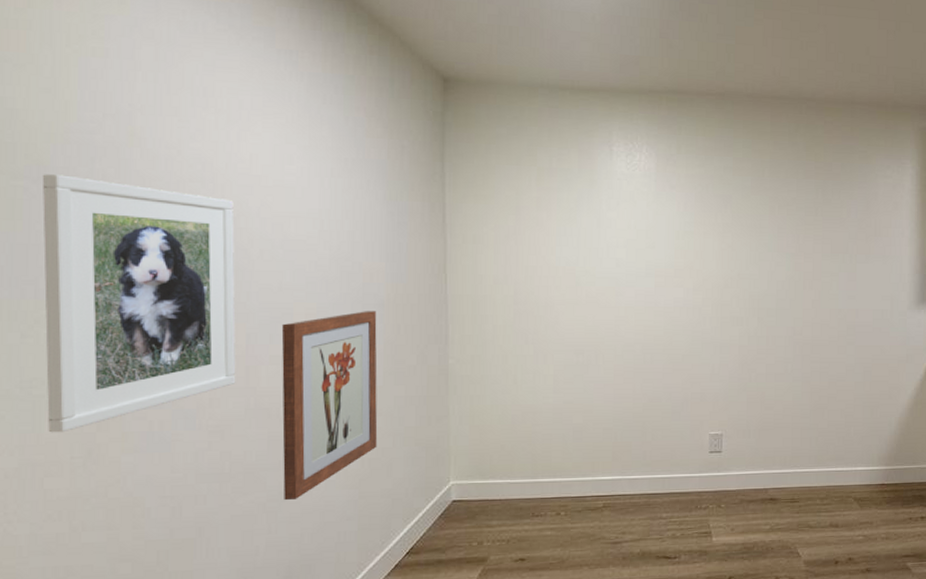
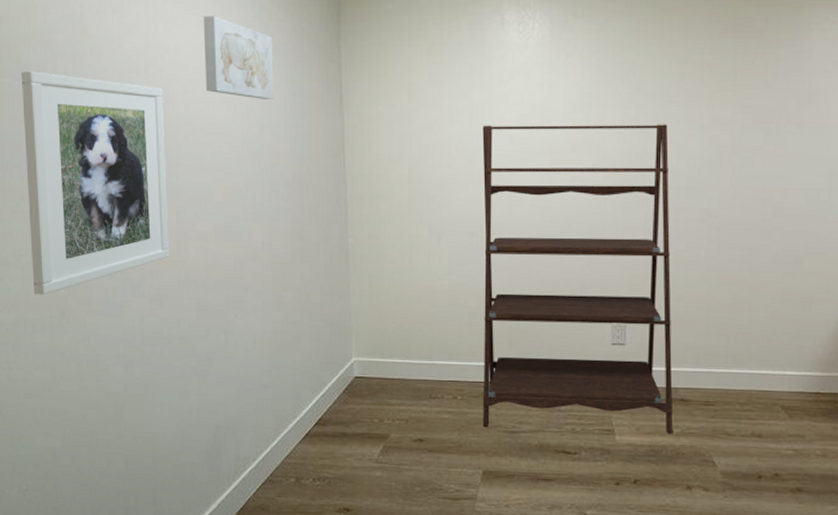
wall art: present [281,311,378,501] -> none [204,190,288,366]
wall art: none [286,126,369,217] -> present [203,15,274,99]
shelving unit: none [586,249,764,540] -> present [482,124,673,434]

